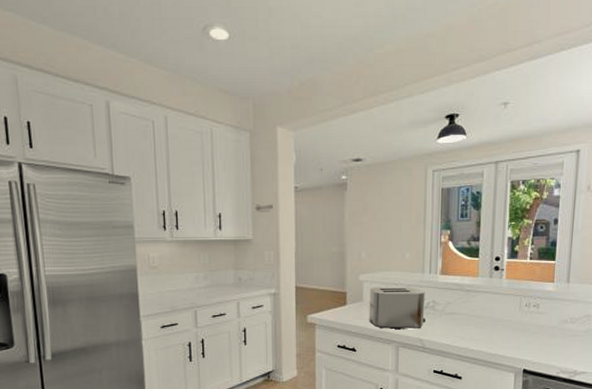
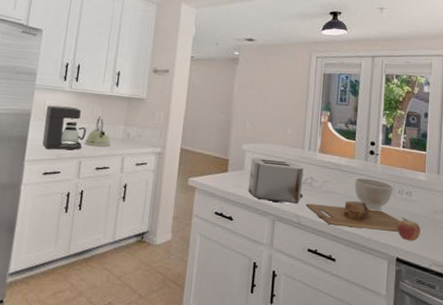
coffee maker: none [151,257,197,303] -> present [42,105,87,151]
kettle: none [196,263,223,295] -> present [84,116,111,148]
cutting board: none [429,319,528,346] -> present [305,200,401,232]
bowl: none [479,295,520,327] -> present [354,177,394,211]
fruit: none [524,330,548,353] -> present [397,217,420,242]

